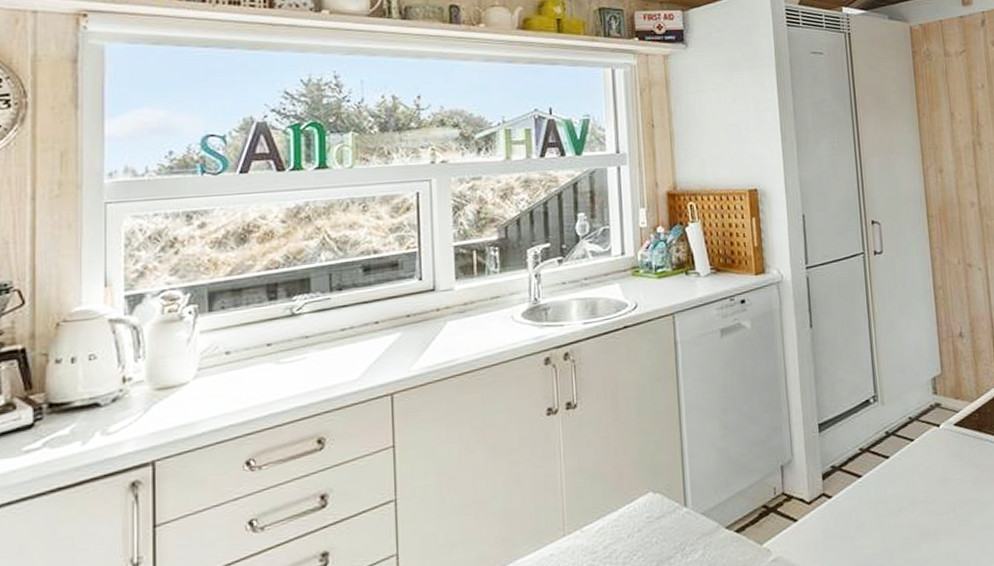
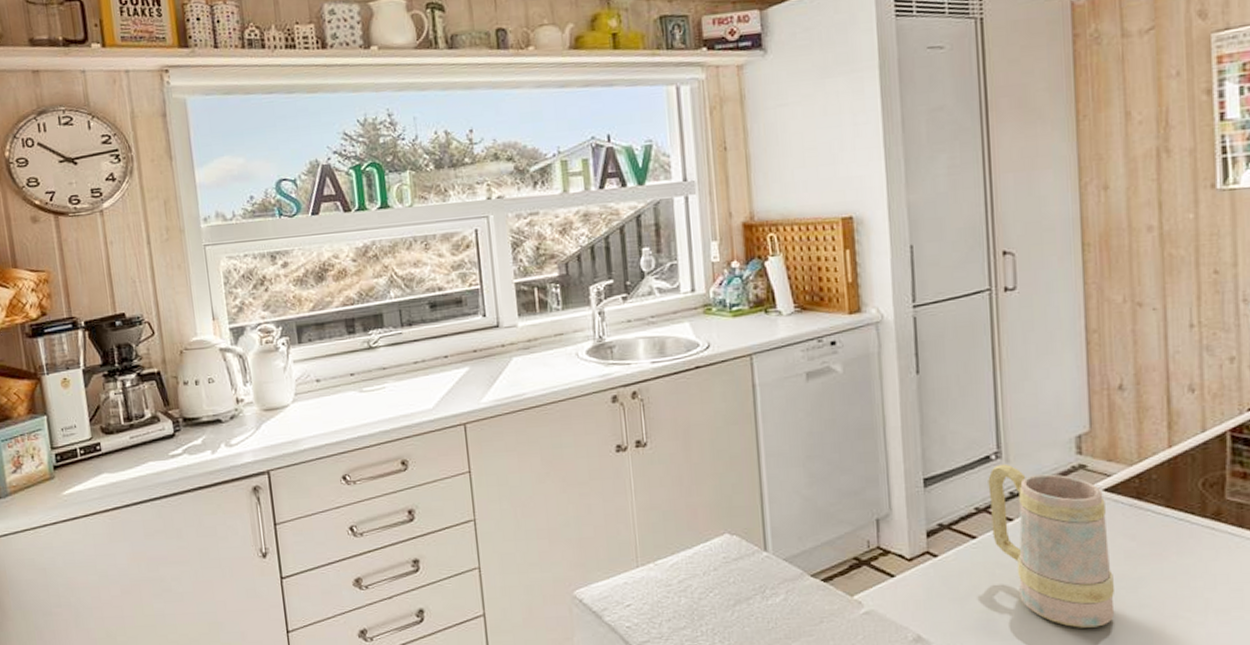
mug: none [868,406,969,554] -> present [988,463,1115,628]

